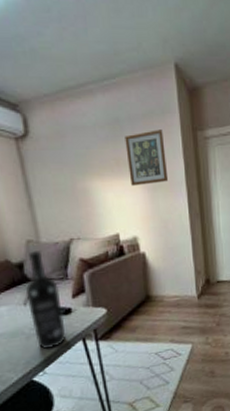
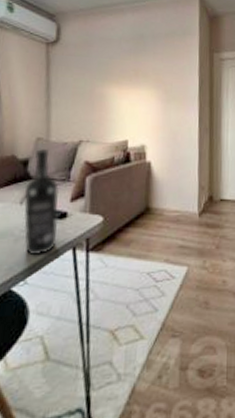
wall art: present [125,129,169,186] -> none [146,48,183,97]

